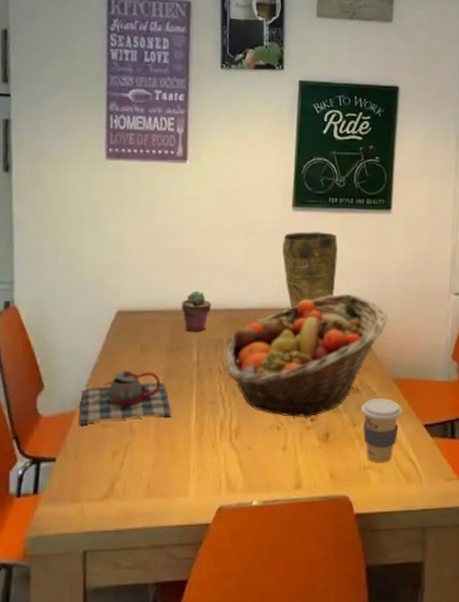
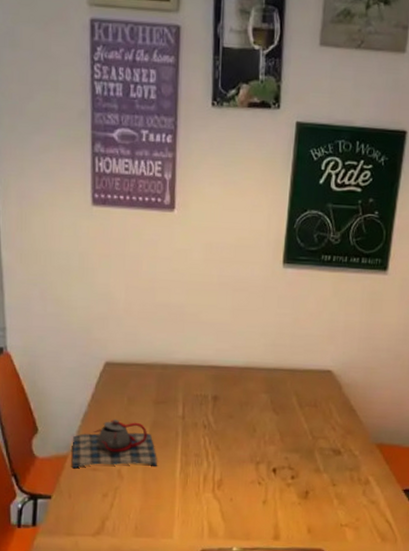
potted succulent: present [181,290,212,332] -> none [167,346,198,387]
fruit basket: present [224,293,387,419] -> none [209,356,375,477]
vase: present [283,232,337,309] -> none [270,290,328,369]
coffee cup: present [361,399,402,464] -> none [341,462,383,523]

